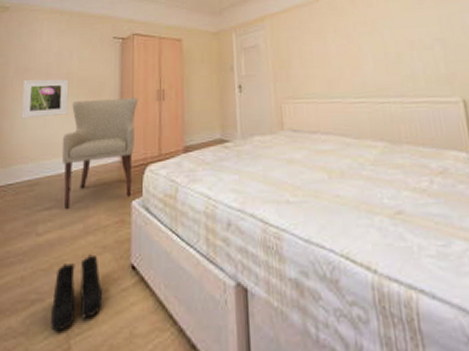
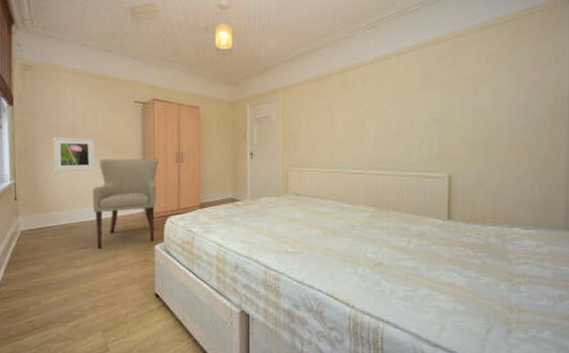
boots: present [51,254,103,332] -> none [92,284,133,338]

